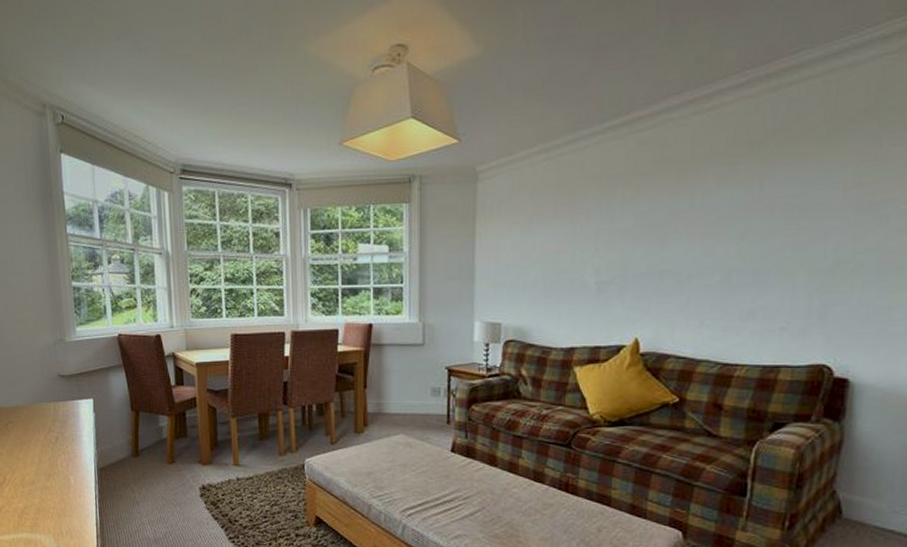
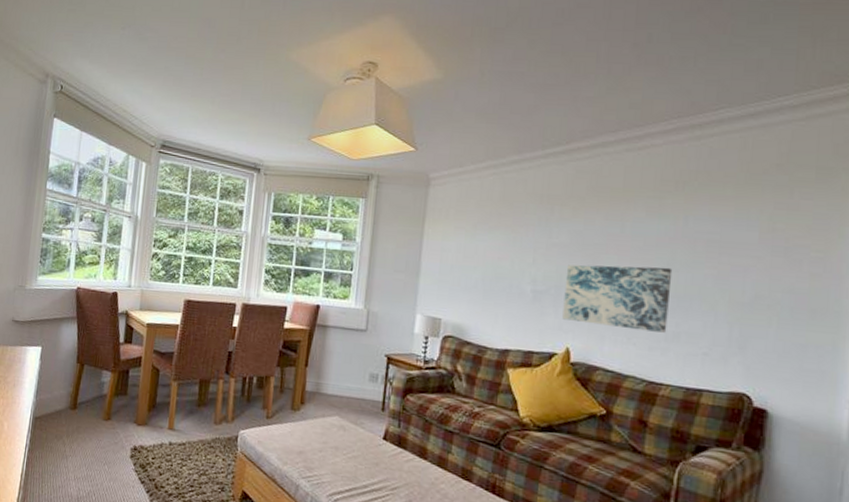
wall art: none [629,240,747,312] -> present [562,264,673,333]

